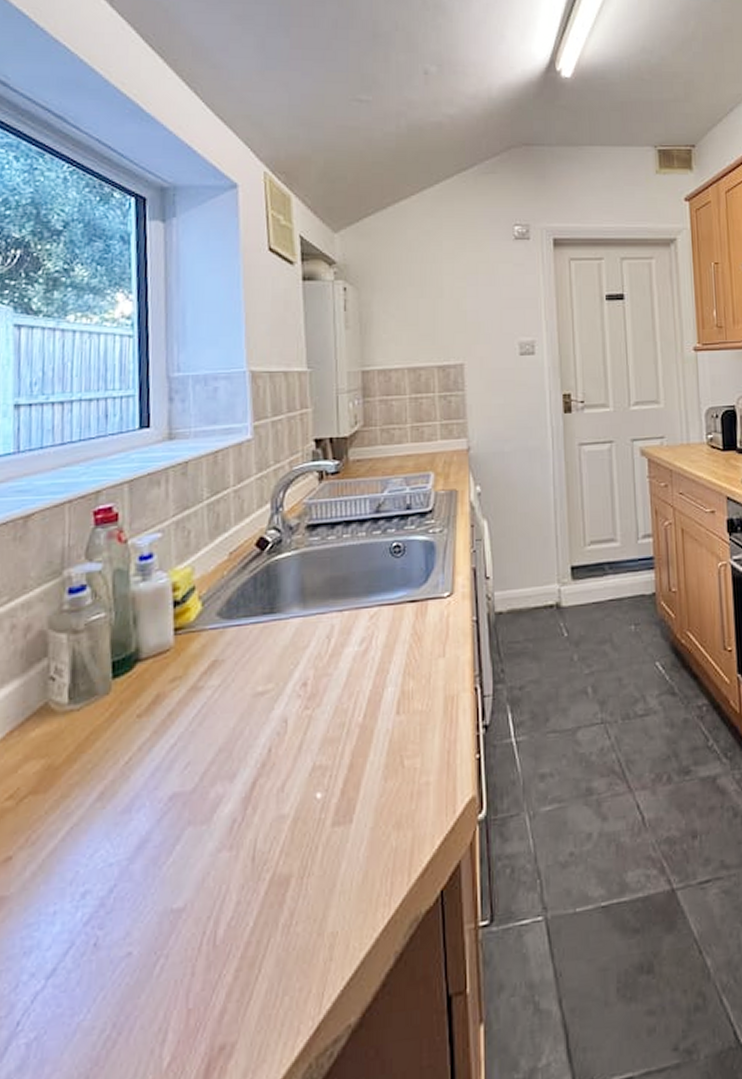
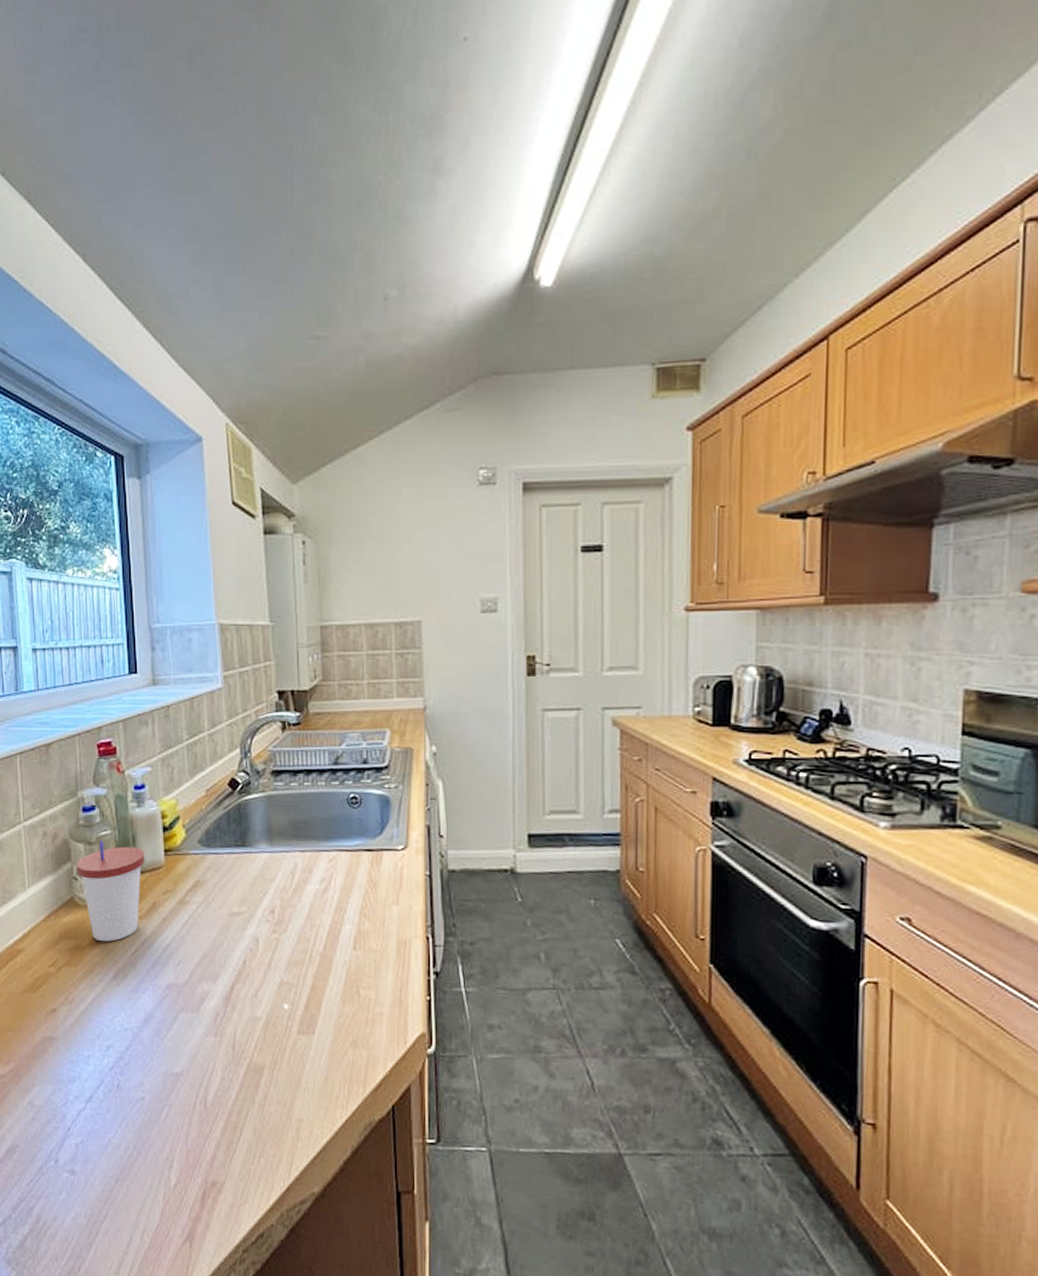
cup: none [55,627,149,754] -> present [77,841,145,942]

